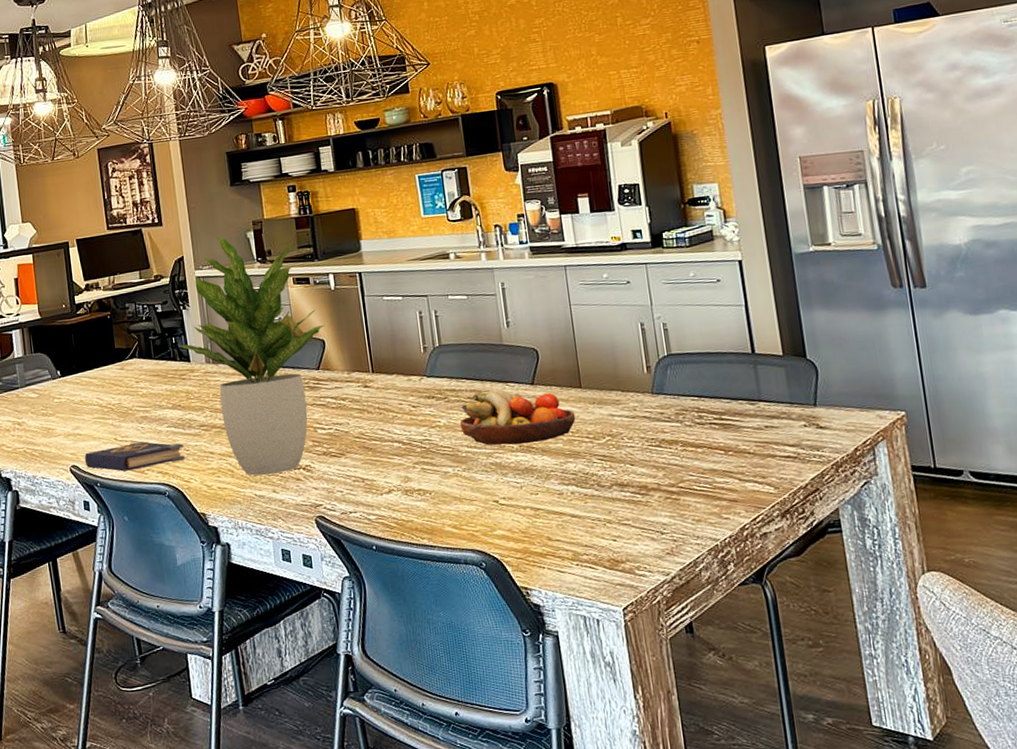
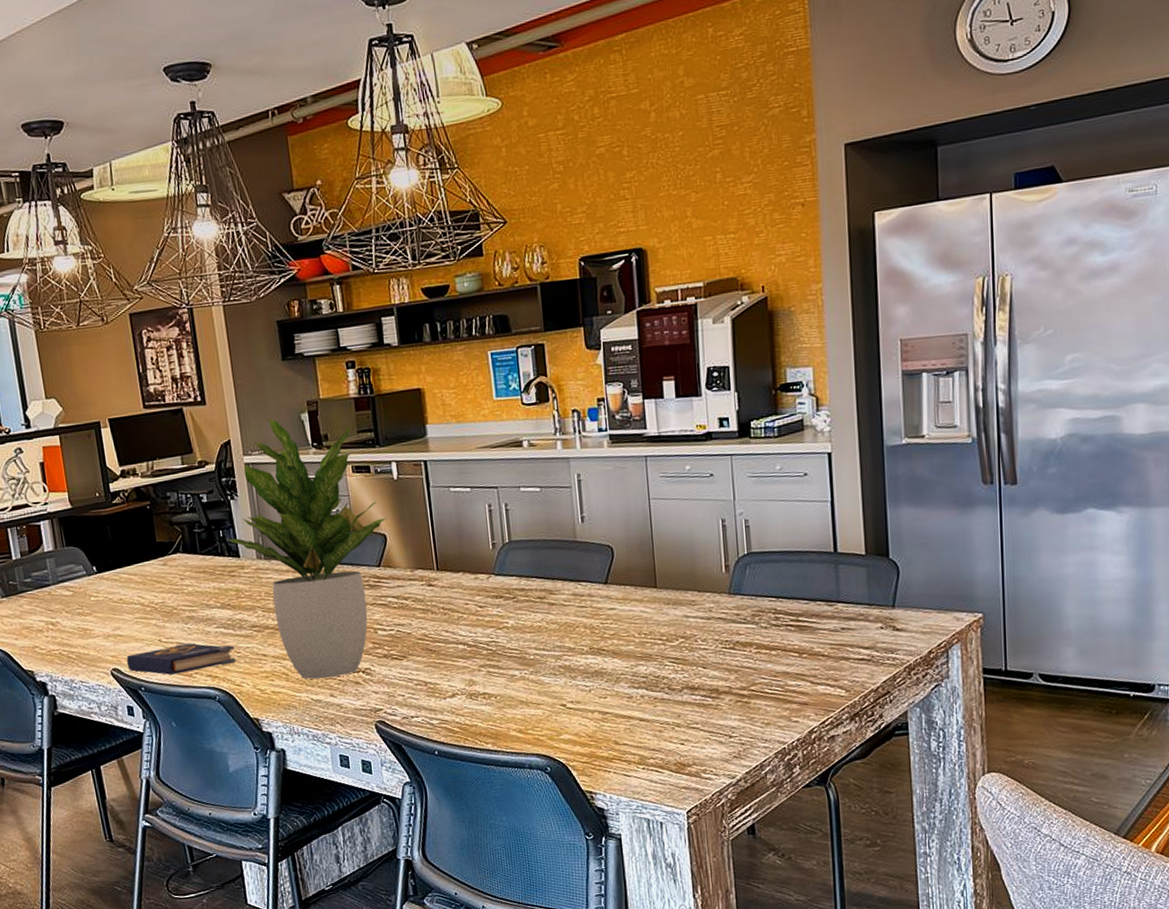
fruit bowl: present [459,389,576,446] -> none [528,588,649,648]

